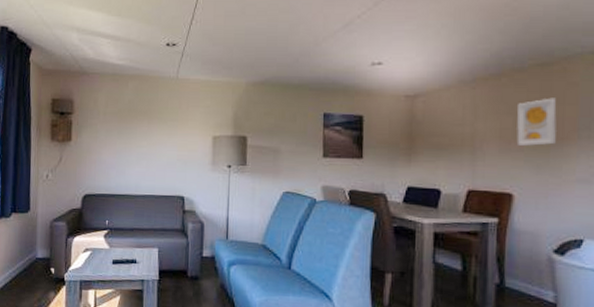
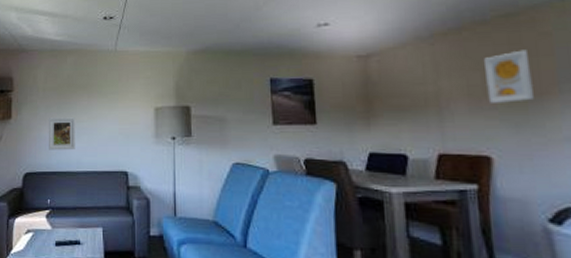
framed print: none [108,142,135,174] -> present [48,117,76,150]

